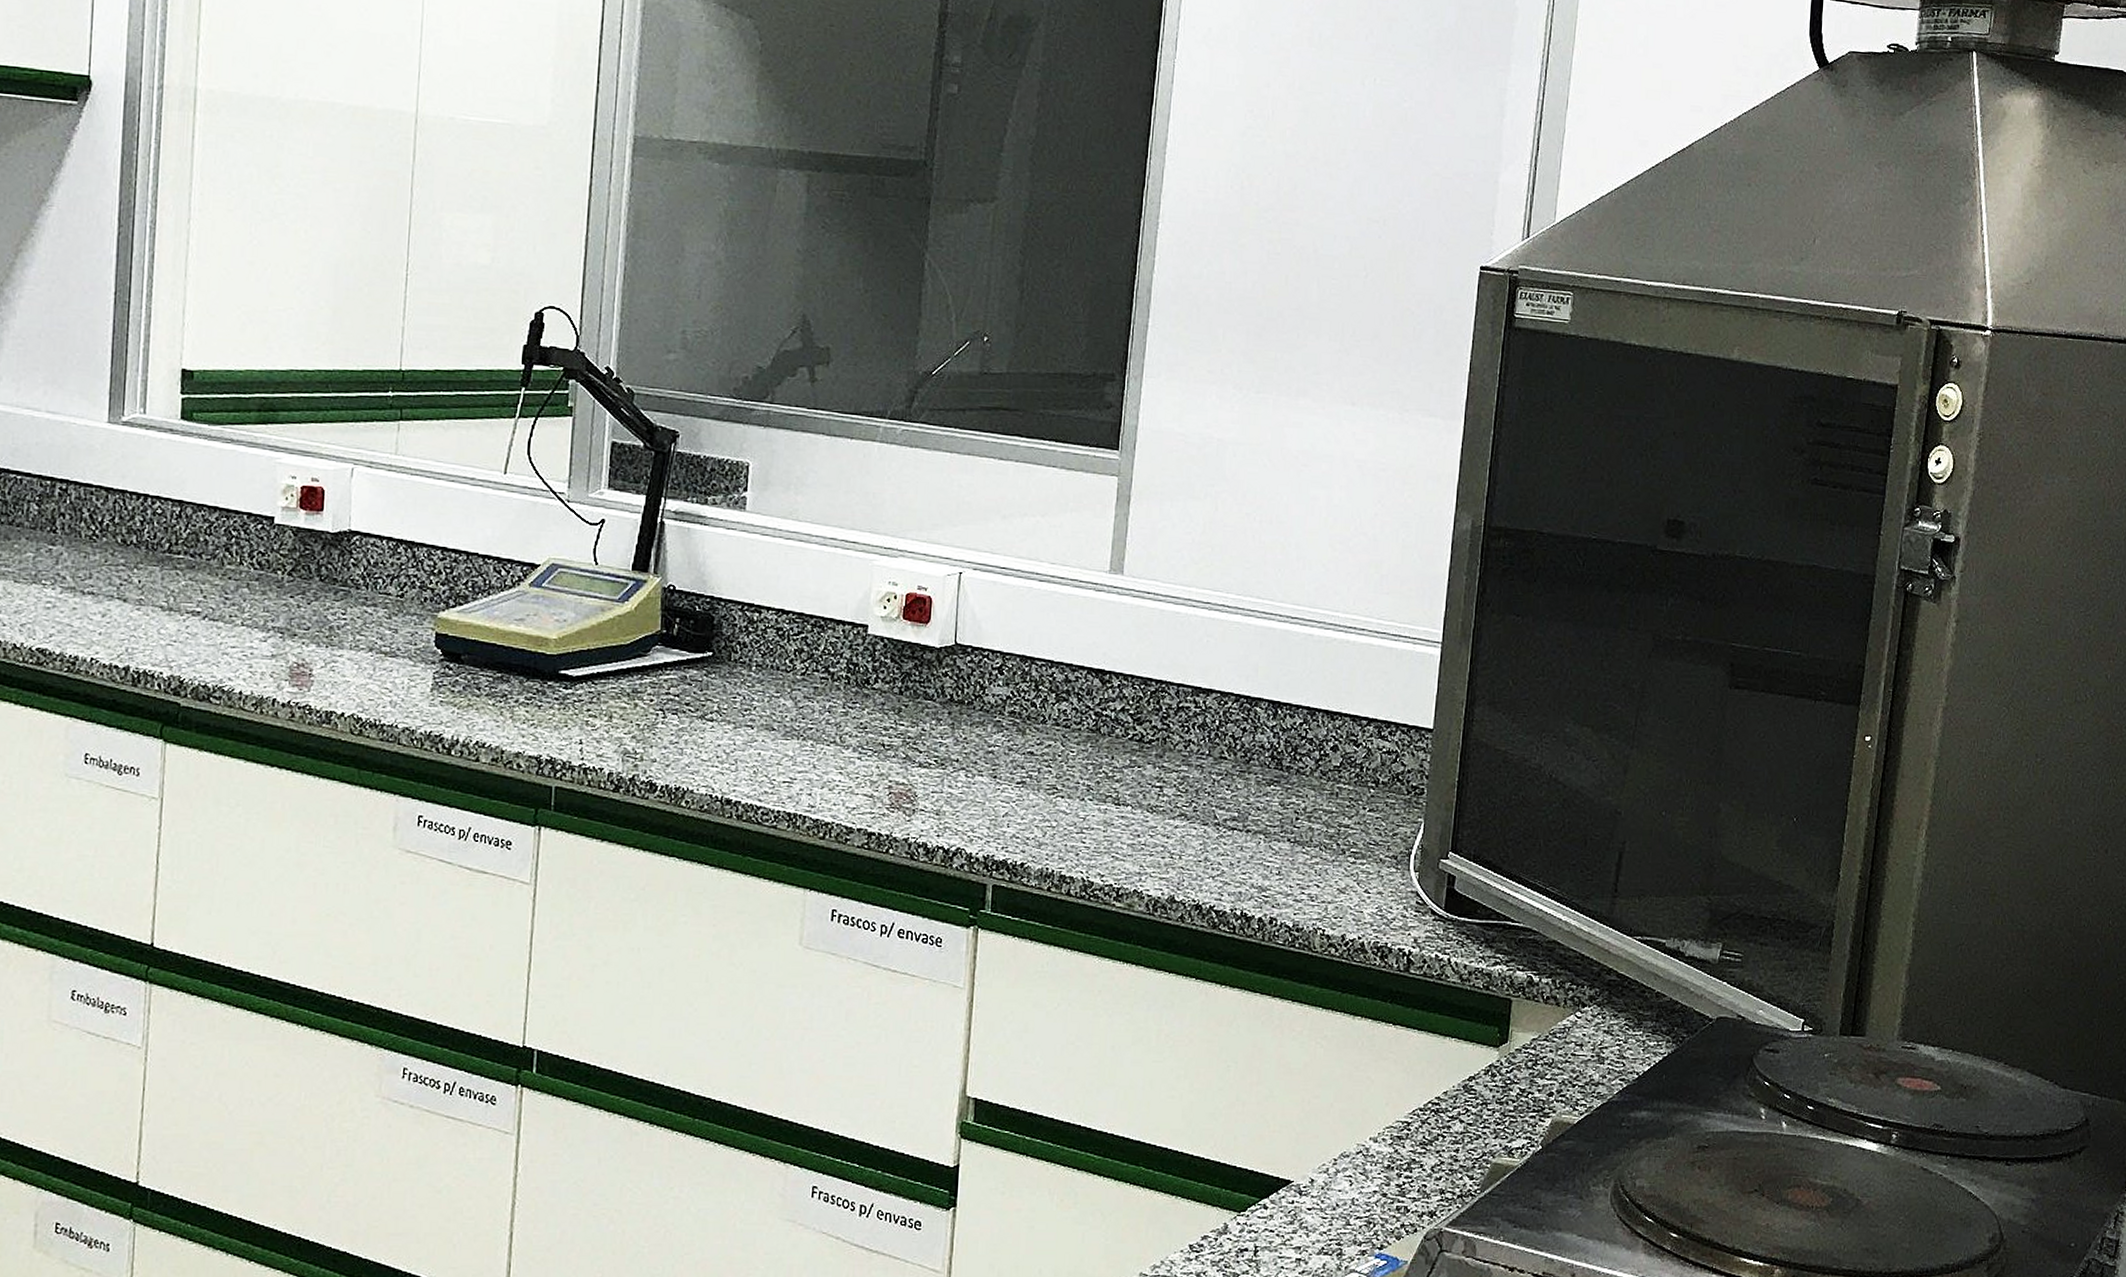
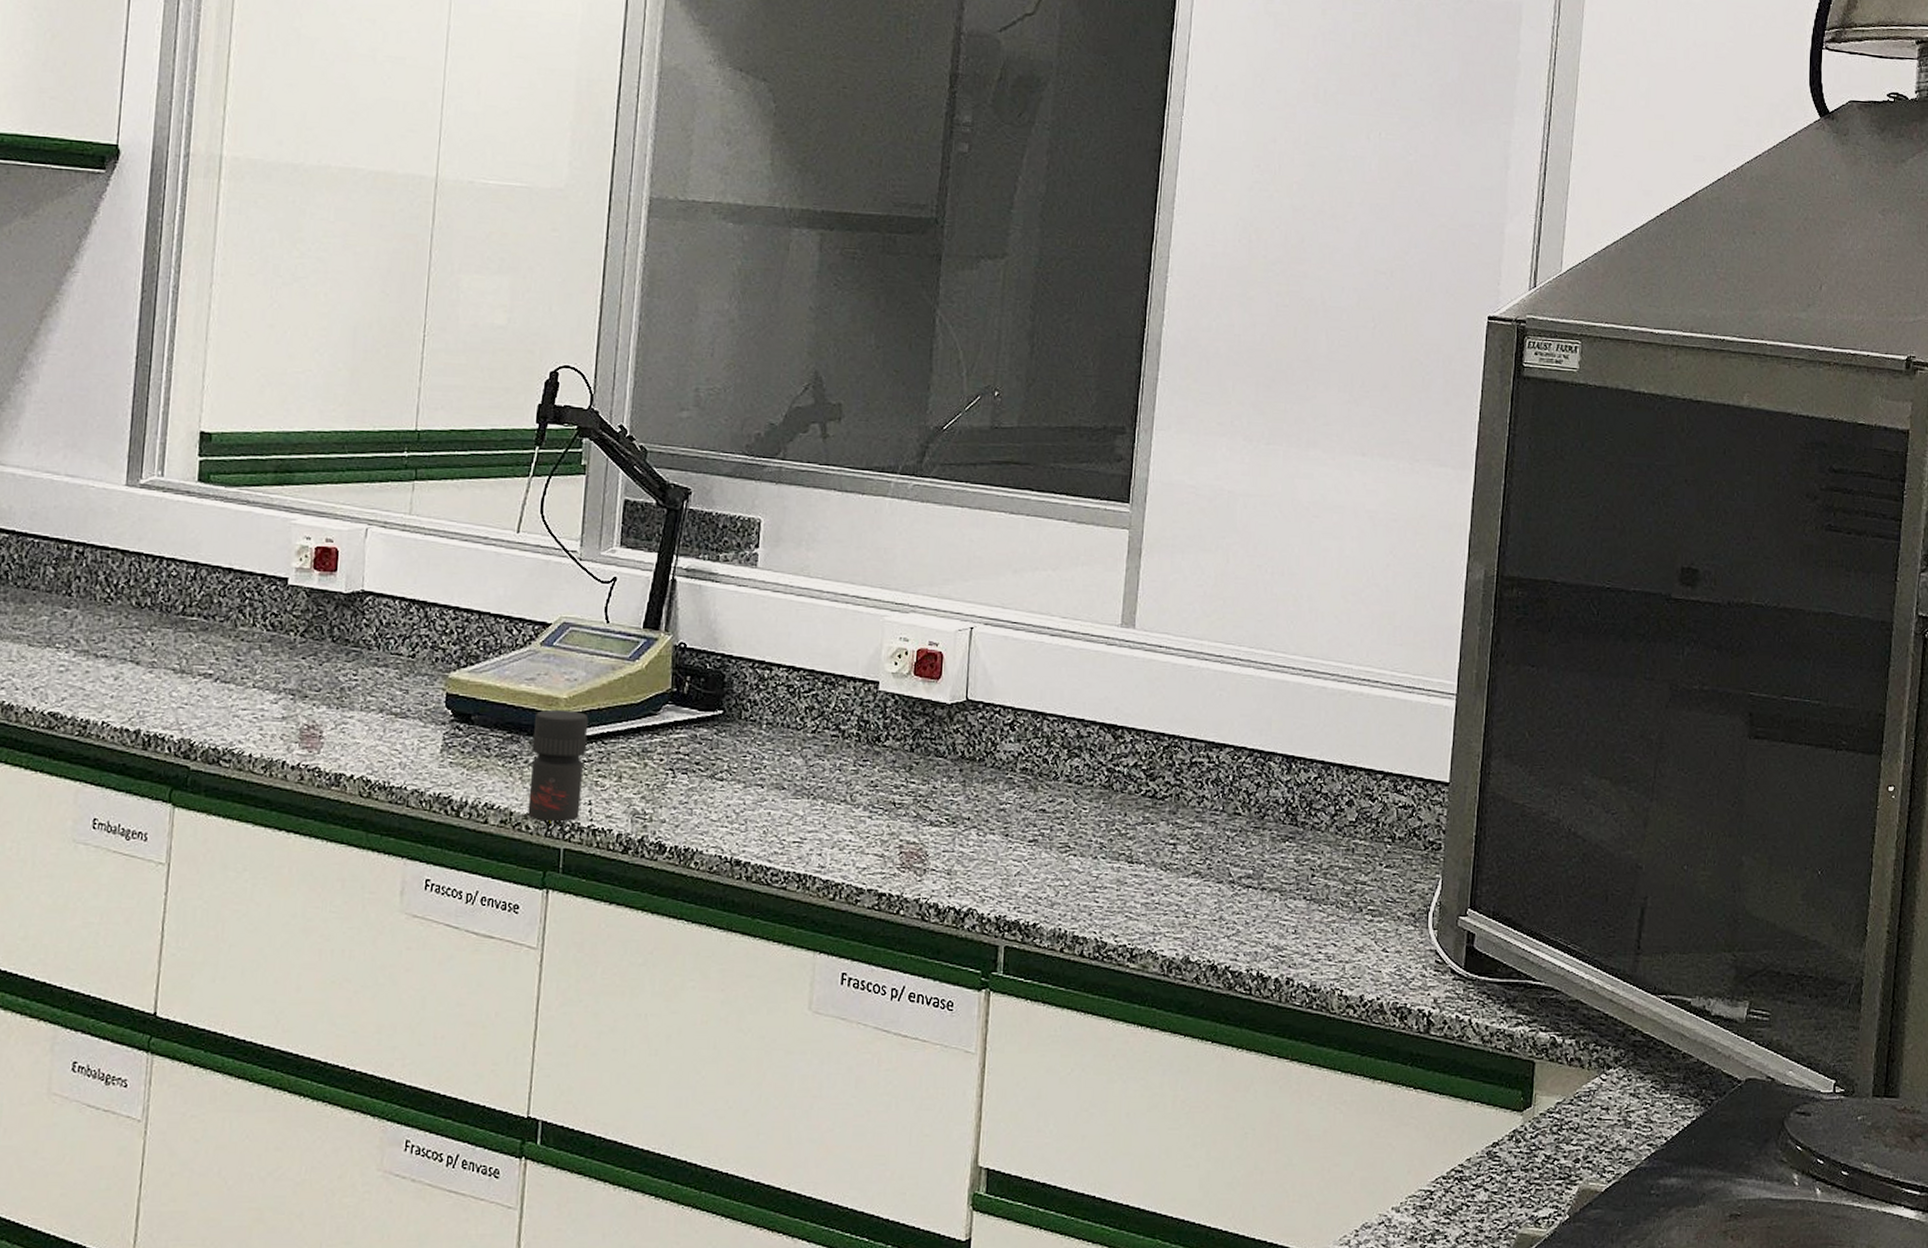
jar: none [519,649,578,761] -> present [528,709,589,822]

